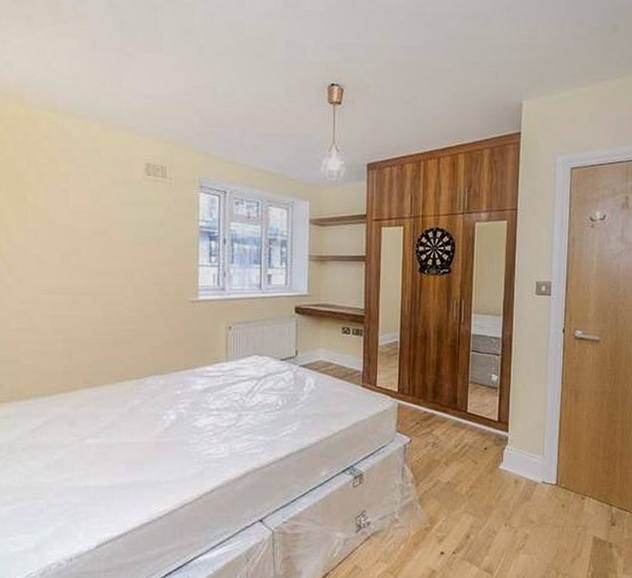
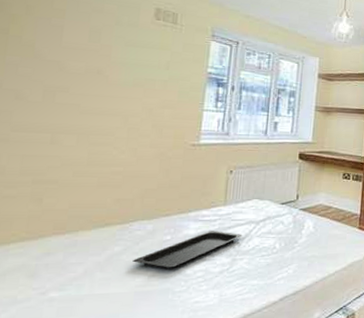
serving tray: none [151,386,246,422] -> present [133,231,243,269]

